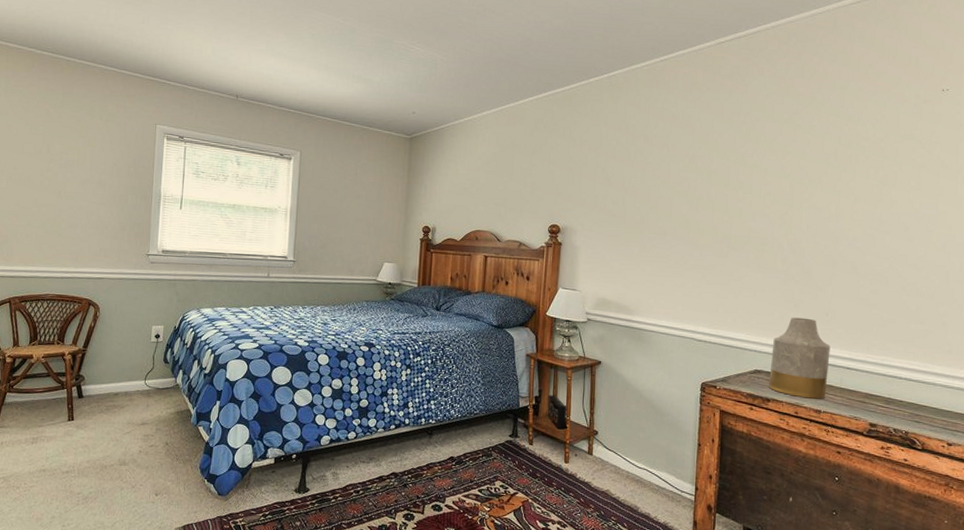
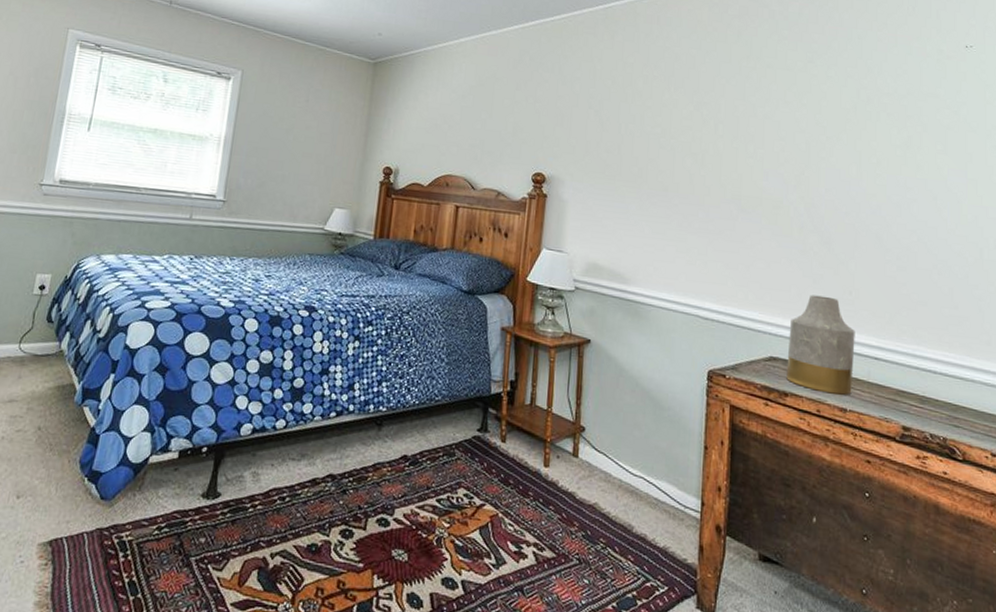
alarm clock: present [547,395,569,430] -> none [524,380,551,425]

